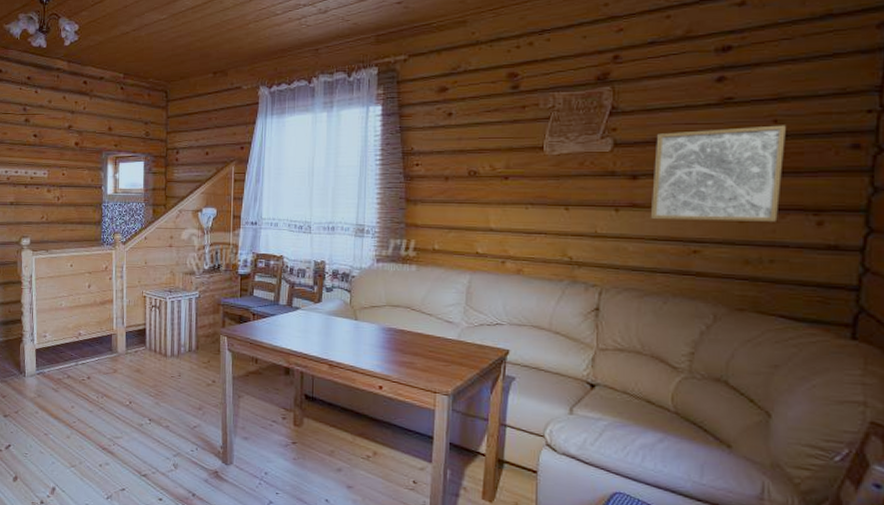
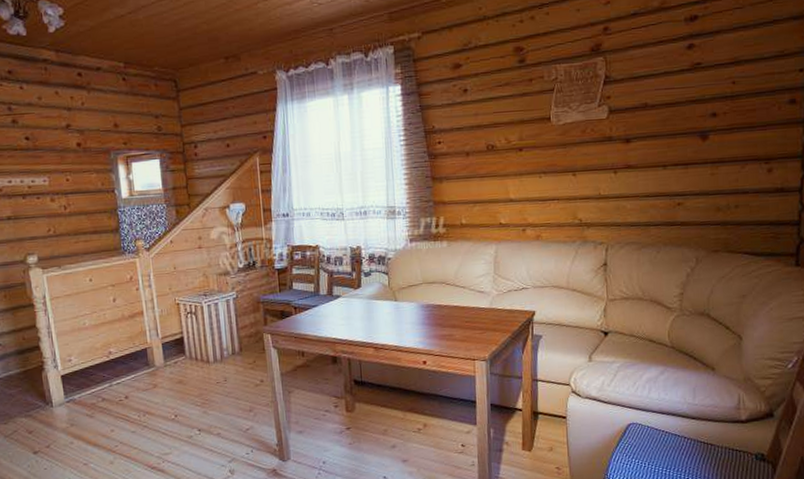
wall art: present [651,125,786,222] -> none [642,86,742,179]

